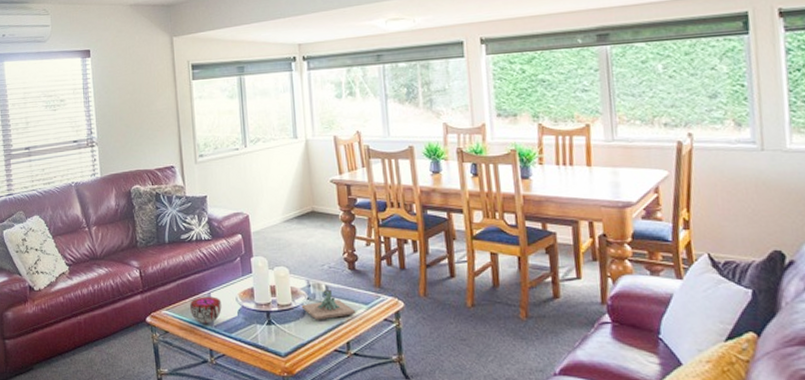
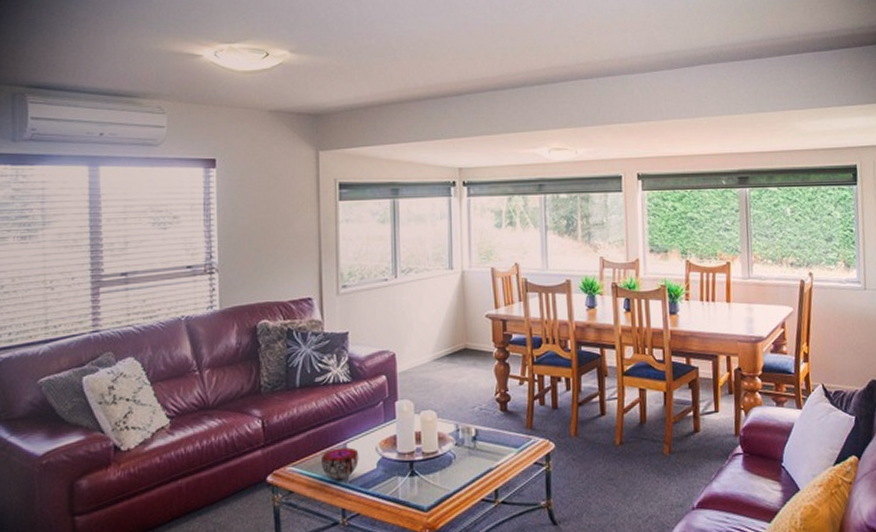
architectural model: present [301,289,356,320] -> none [448,433,506,468]

